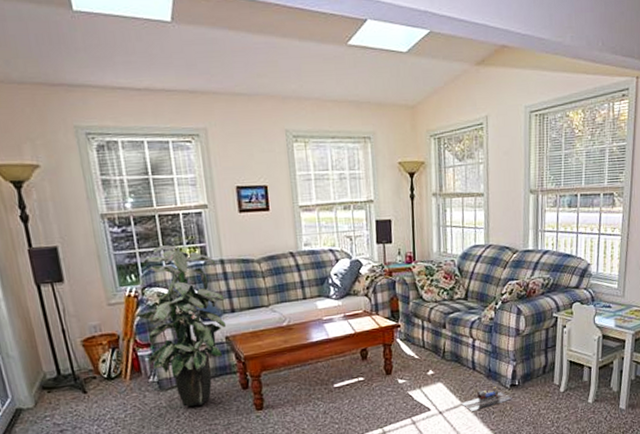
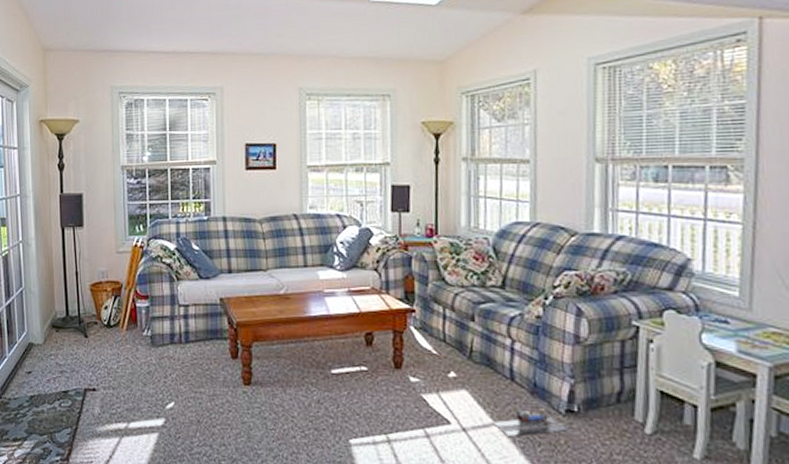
indoor plant: present [135,245,227,407] -> none [138,199,223,368]

